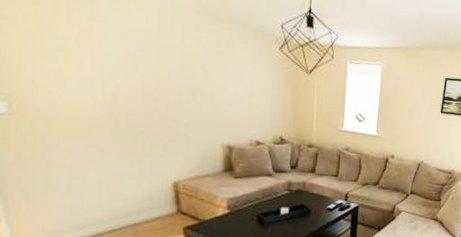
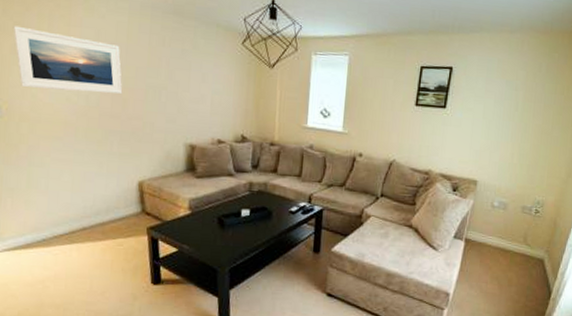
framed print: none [23,16,154,93] -> present [13,26,123,94]

